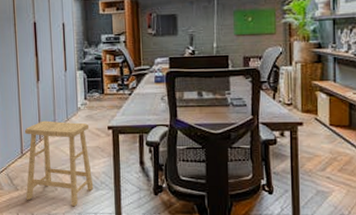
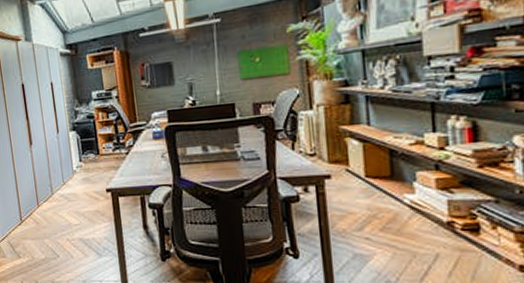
stool: present [24,120,94,207] -> none [21,185,97,274]

